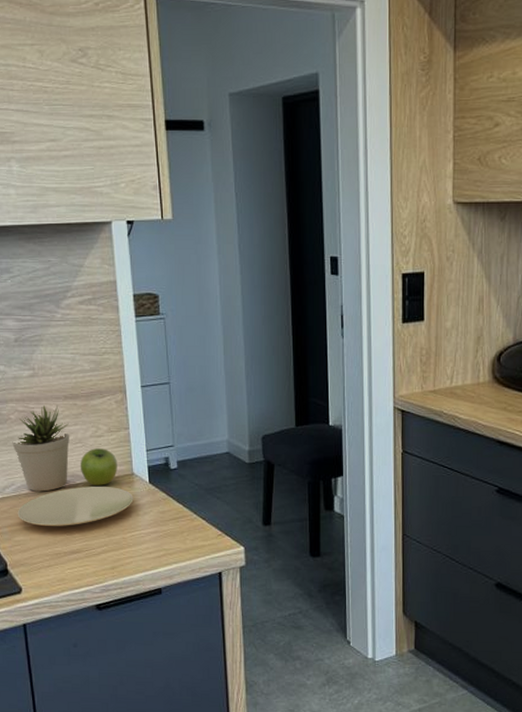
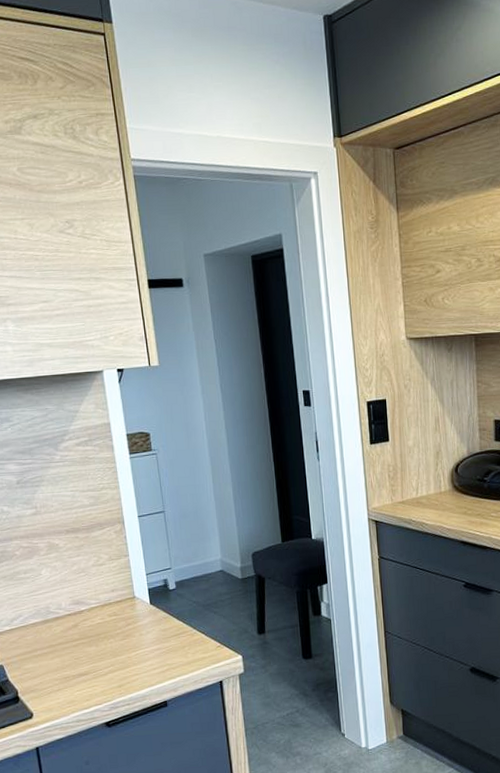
potted plant: present [12,404,69,492] -> none [18,539,73,621]
plate: present [17,486,134,526] -> none [25,610,136,653]
fruit: present [80,448,117,486] -> none [84,576,120,611]

